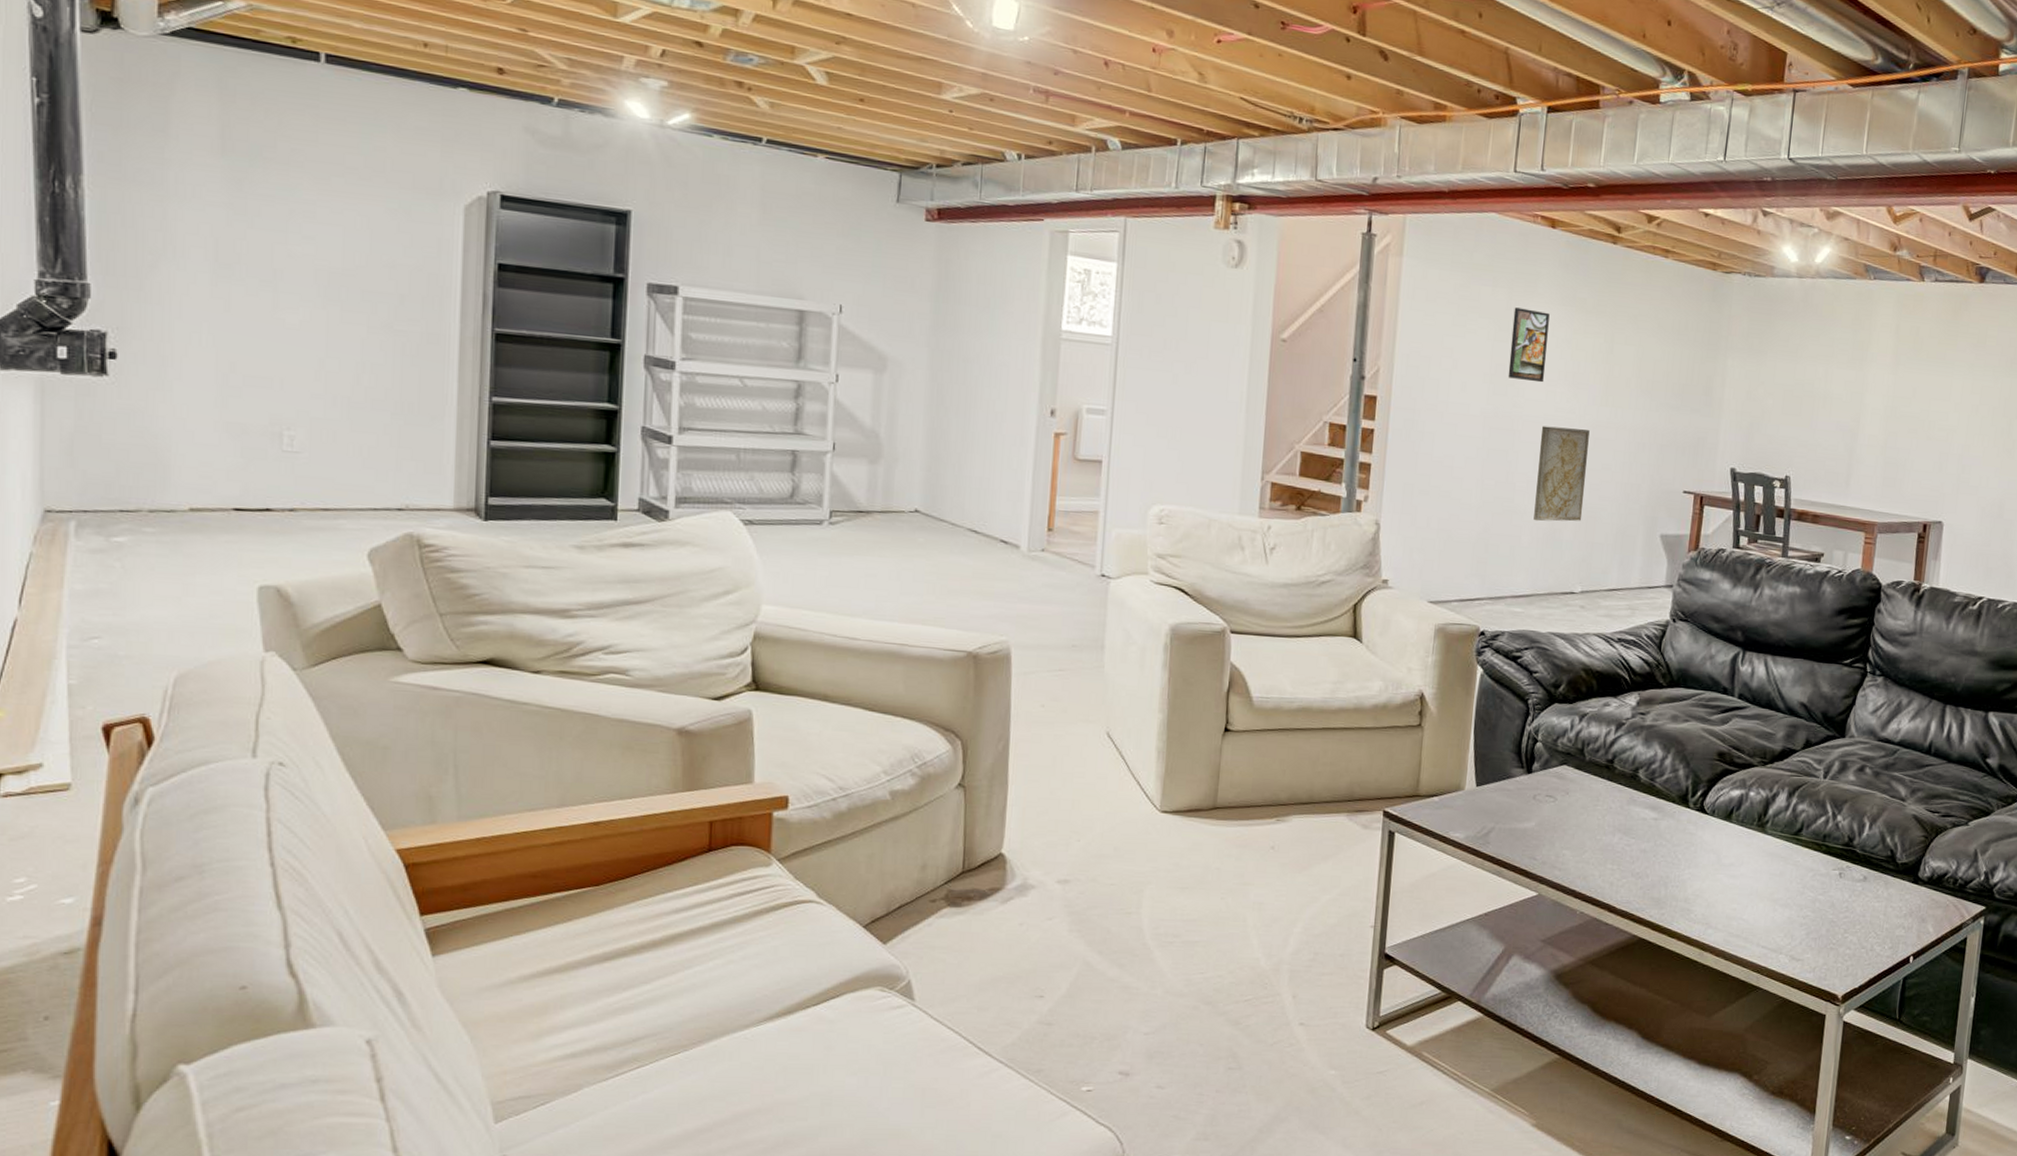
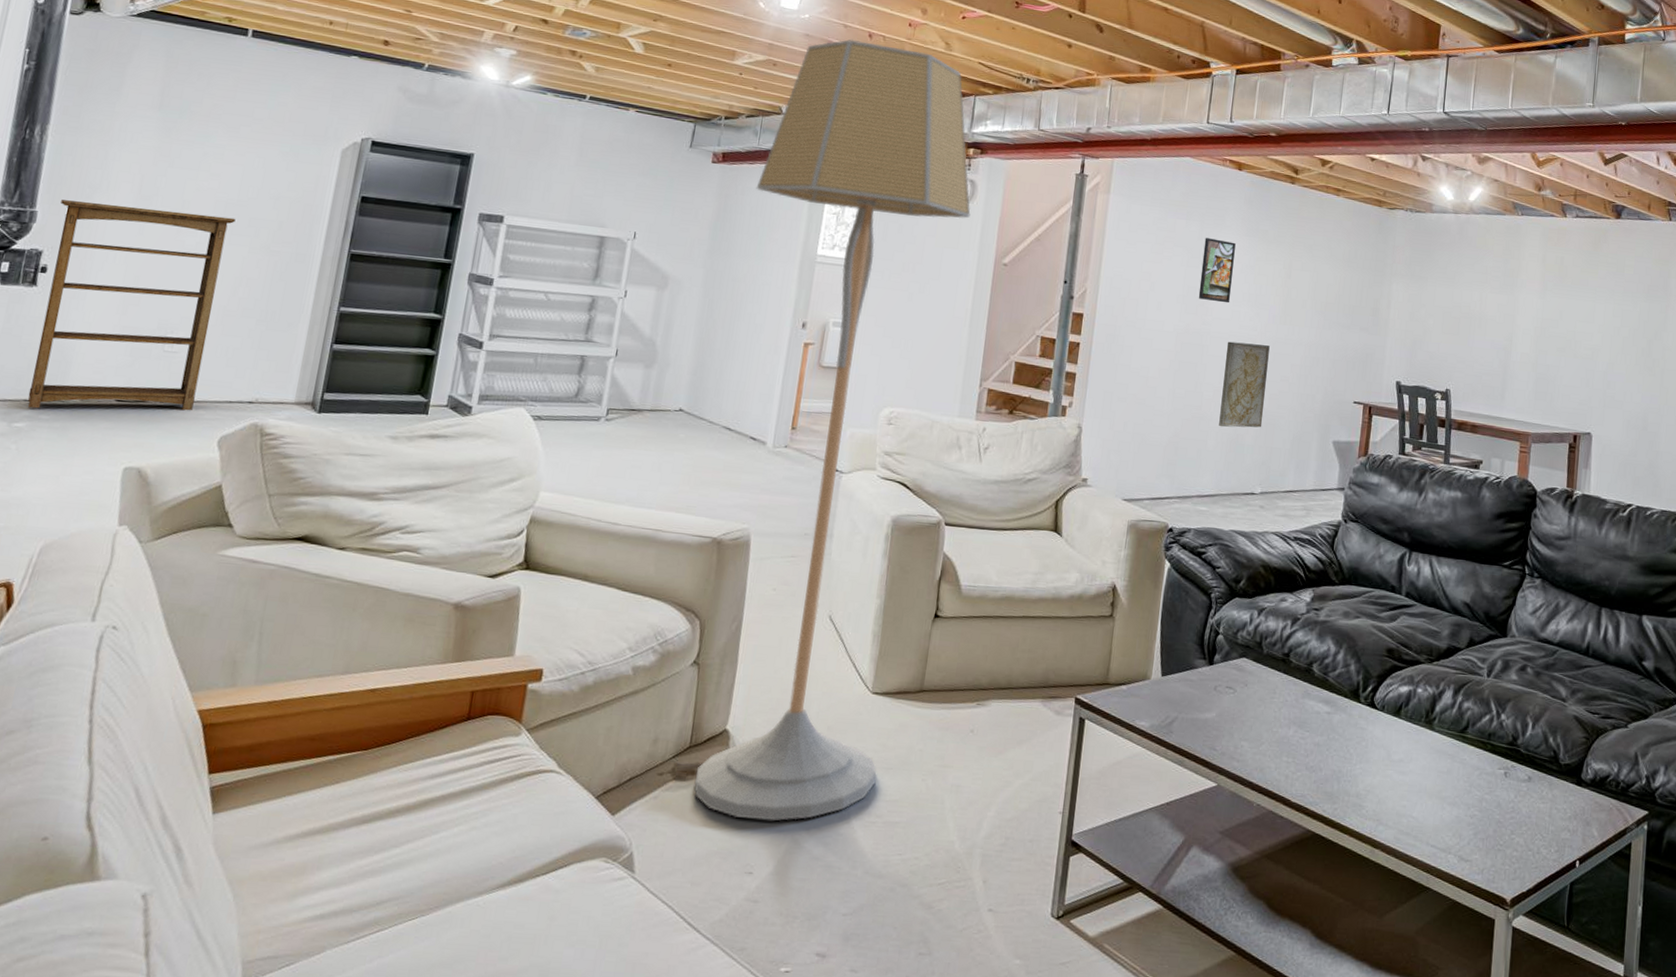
bookshelf: none [118,269,344,521] -> present [28,200,236,411]
floor lamp: none [971,67,1240,945] -> present [693,39,971,821]

